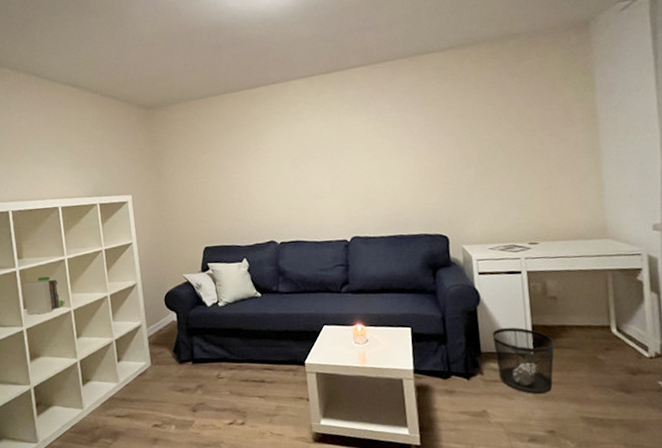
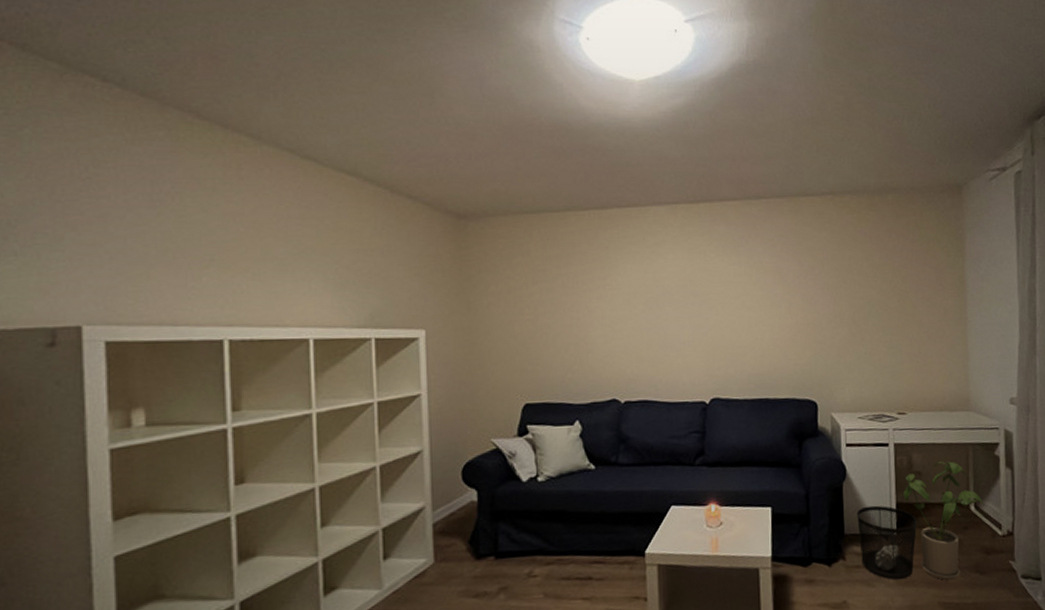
books: present [23,276,66,315] -> none [237,437,307,494]
house plant: none [539,286,629,398] -> present [903,461,985,581]

